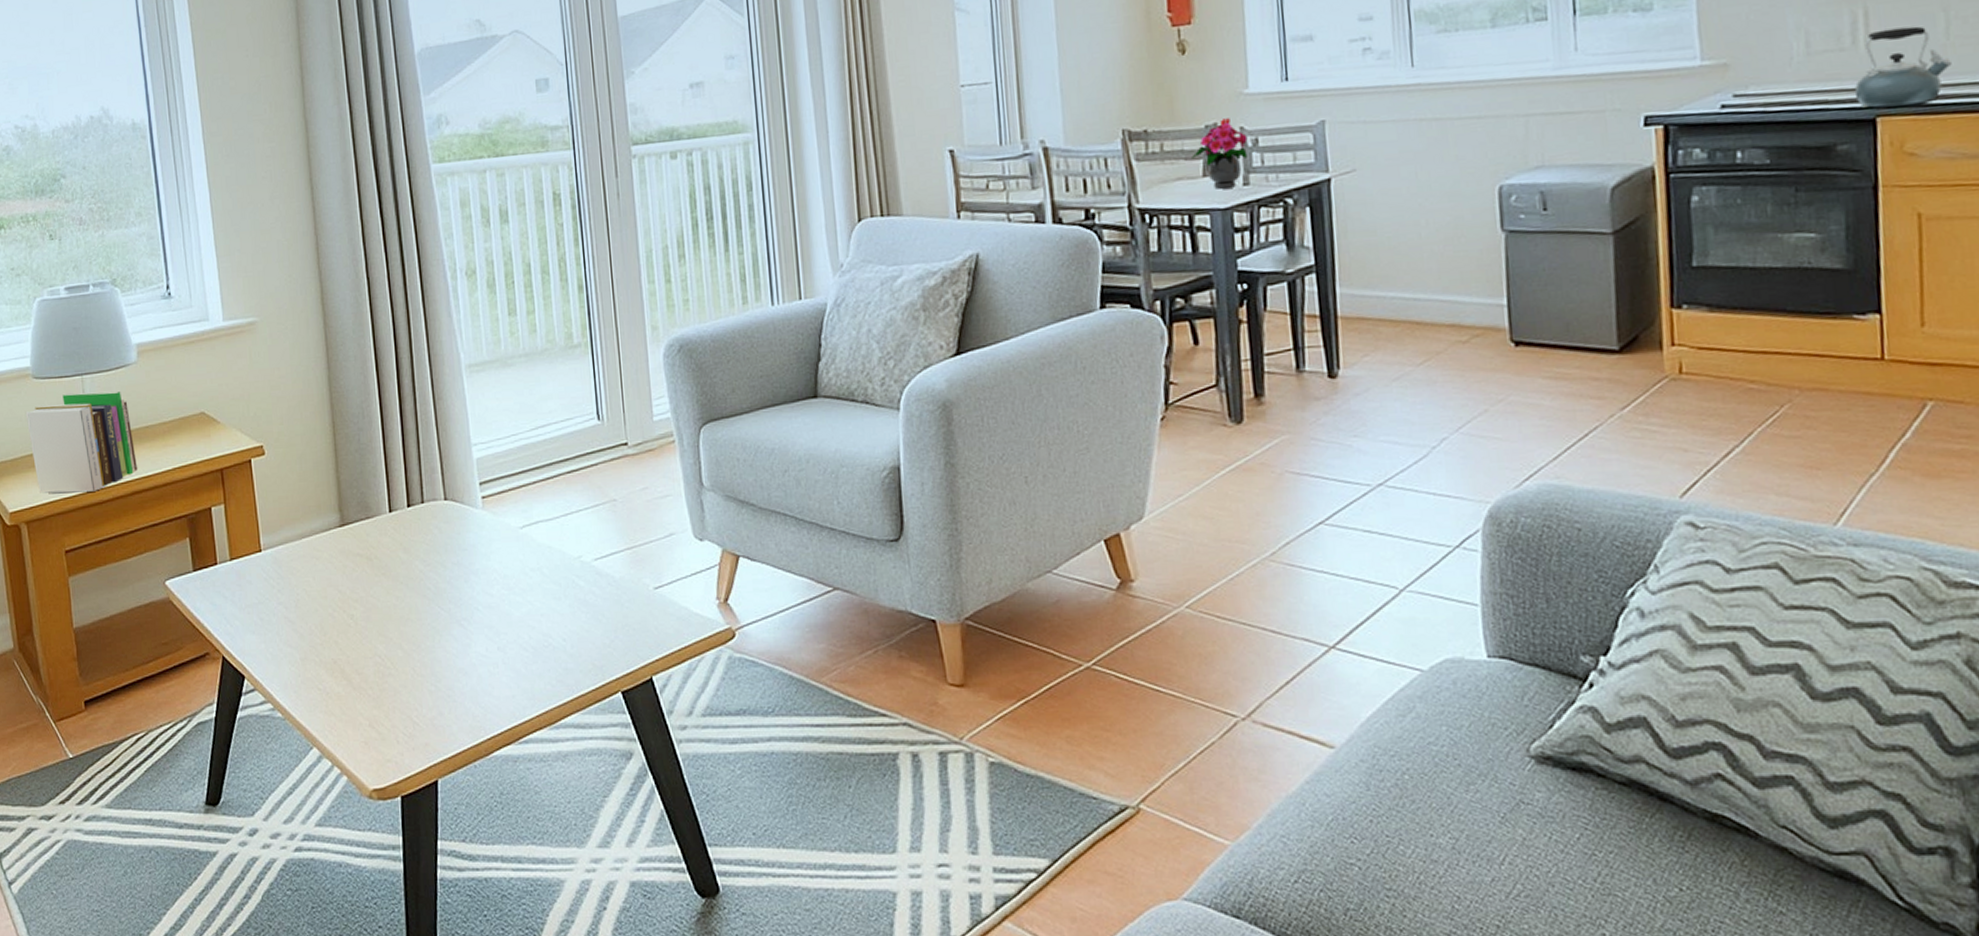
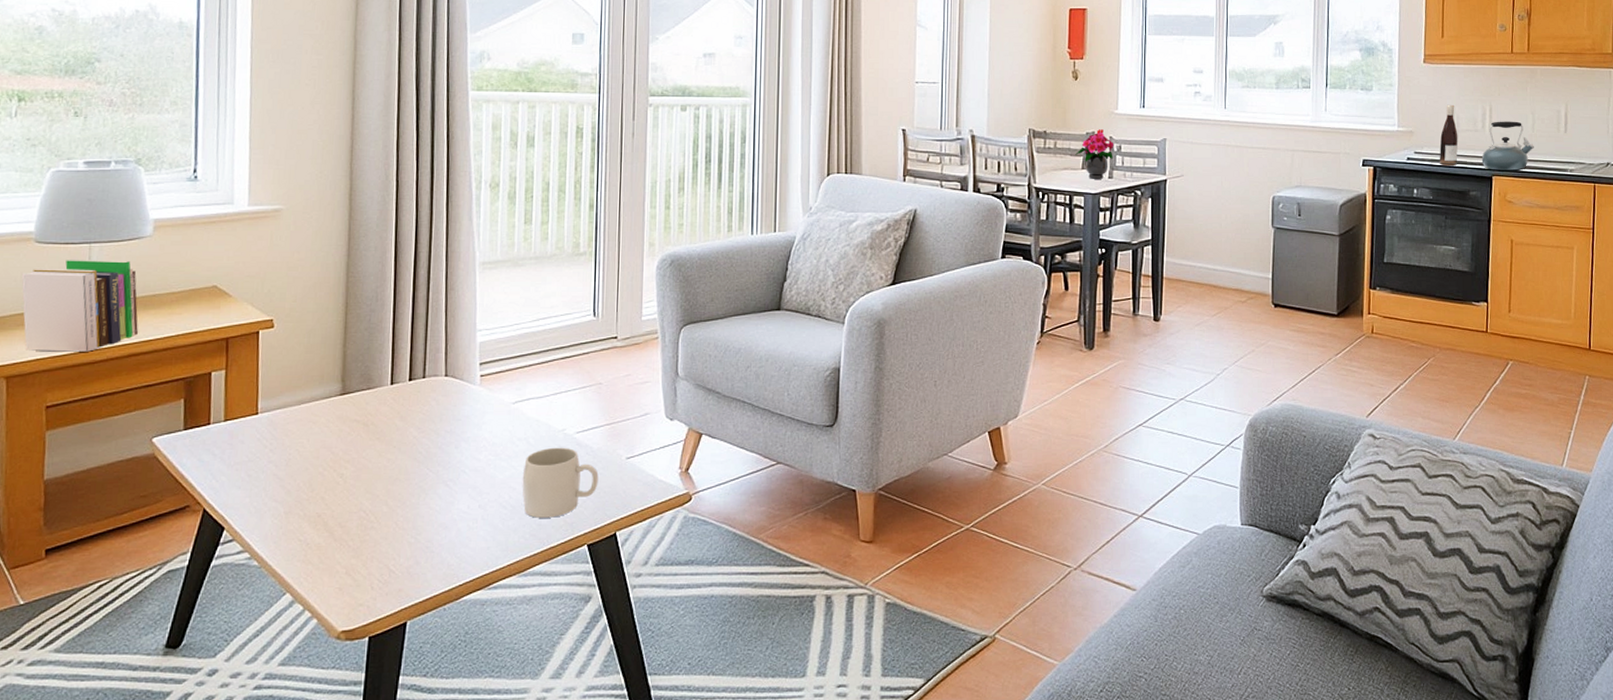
mug: none [540,577,626,661] -> present [522,447,599,518]
bottle: none [1777,14,1811,112] -> present [1439,104,1458,167]

